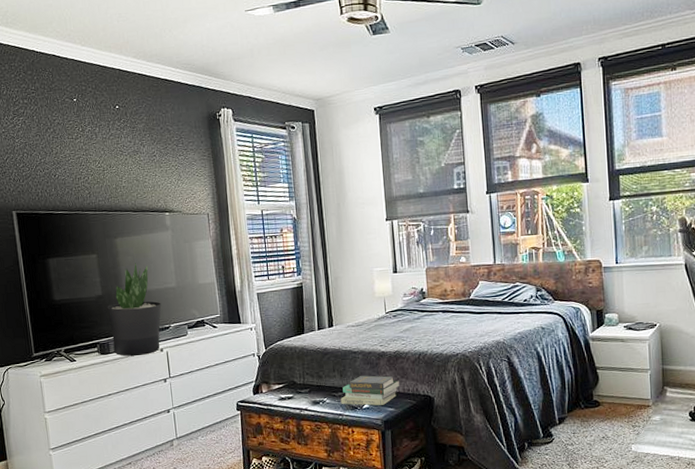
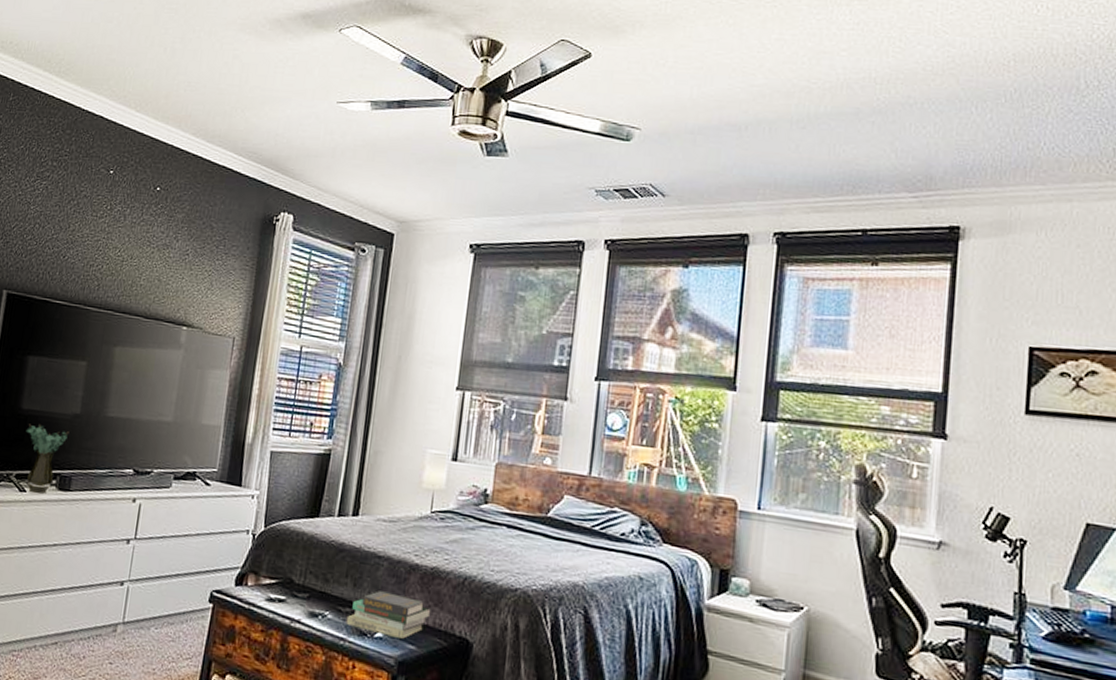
vase: none [62,308,98,361] -> present [25,423,69,495]
planter: present [107,263,162,356] -> none [75,382,149,502]

